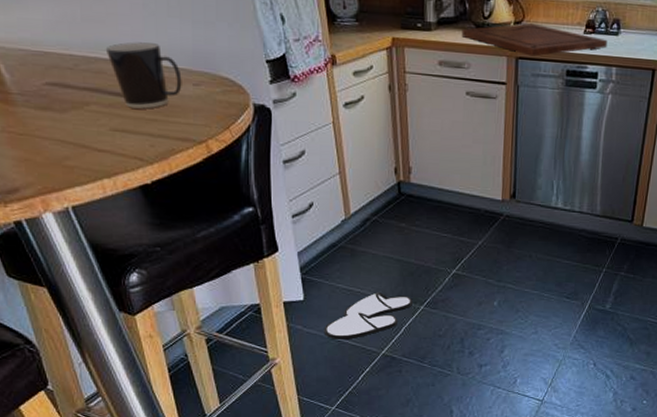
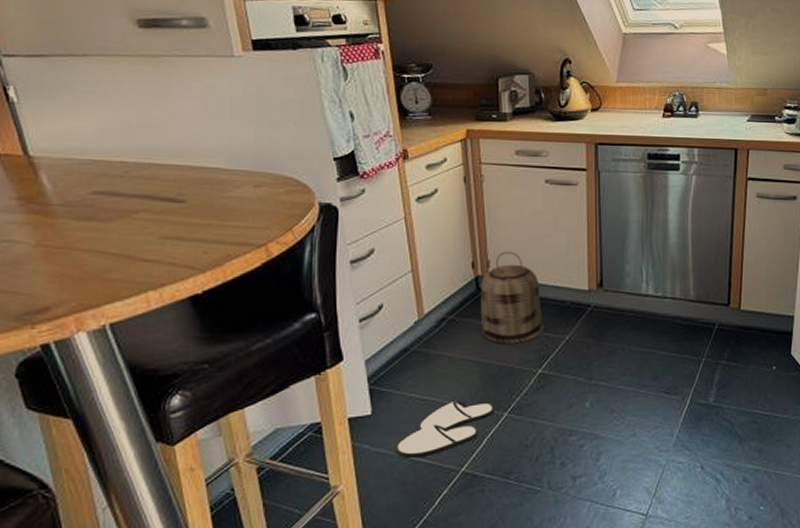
mug: present [105,42,182,109] -> none [160,145,242,214]
basket: none [401,159,460,246] -> present [480,251,545,344]
cutting board: present [461,23,608,57] -> none [538,110,687,142]

